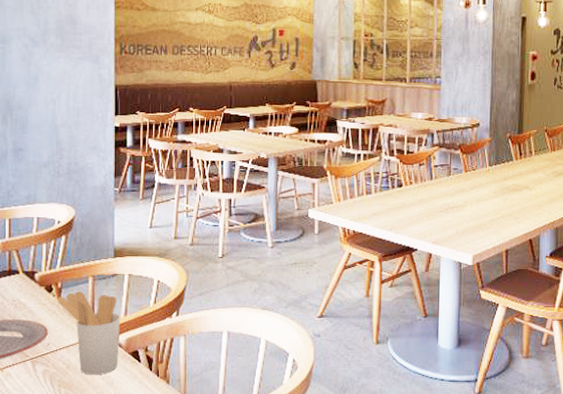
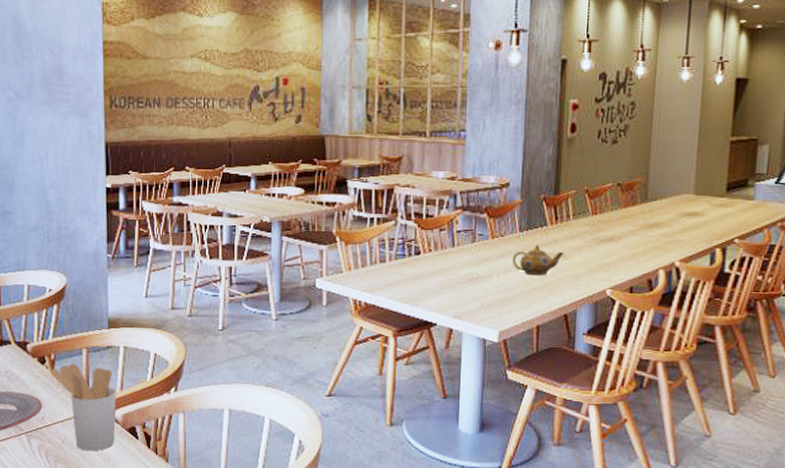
teapot: none [483,178,528,205] -> present [512,245,564,276]

